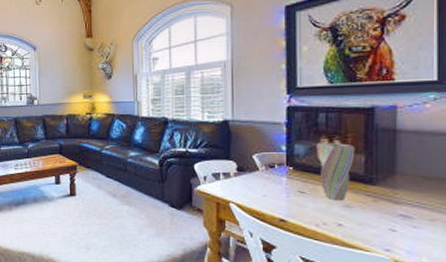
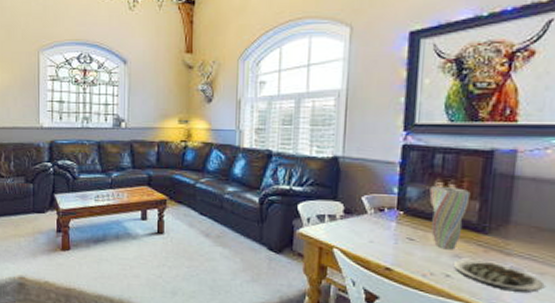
plate: none [346,209,436,238] -> present [454,259,545,293]

